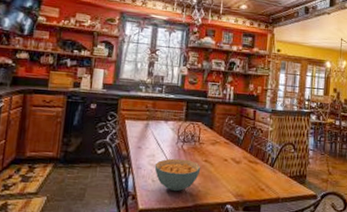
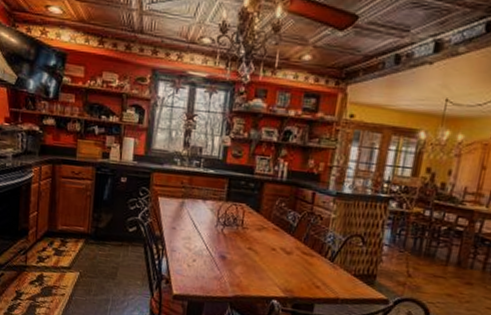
cereal bowl: present [154,158,201,192] -> none [190,242,244,280]

